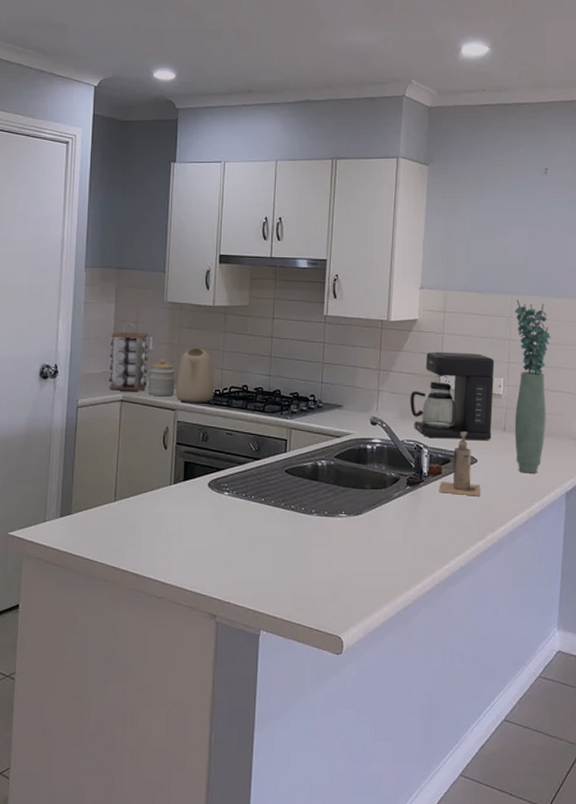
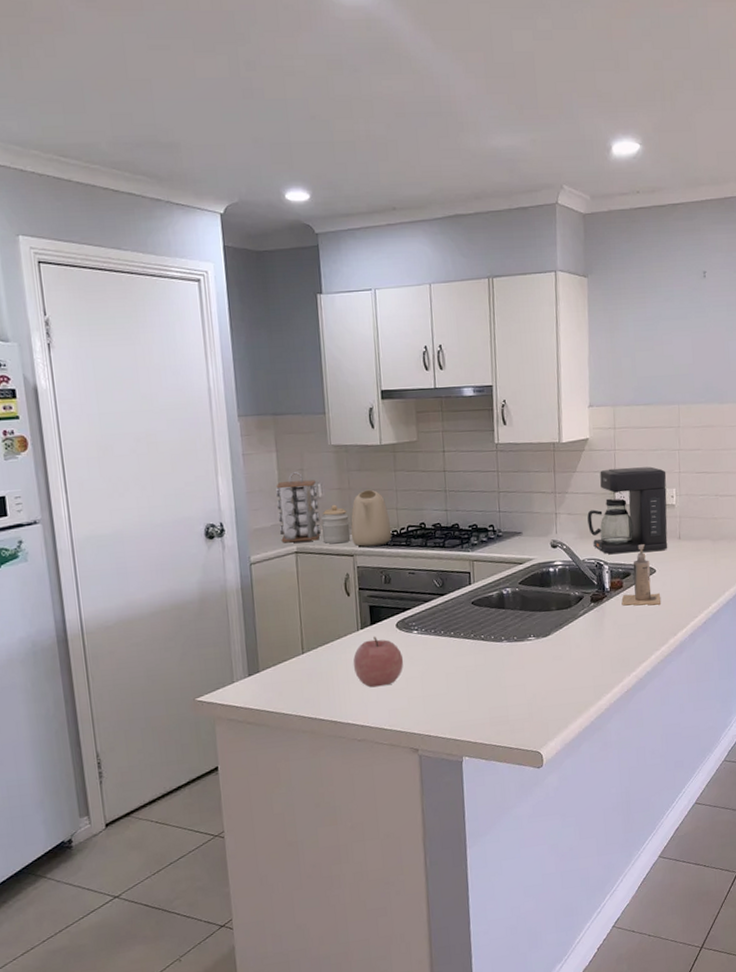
fruit: none [161,492,212,545] -> present [353,636,404,688]
vase: present [514,299,551,474] -> none [681,408,718,577]

